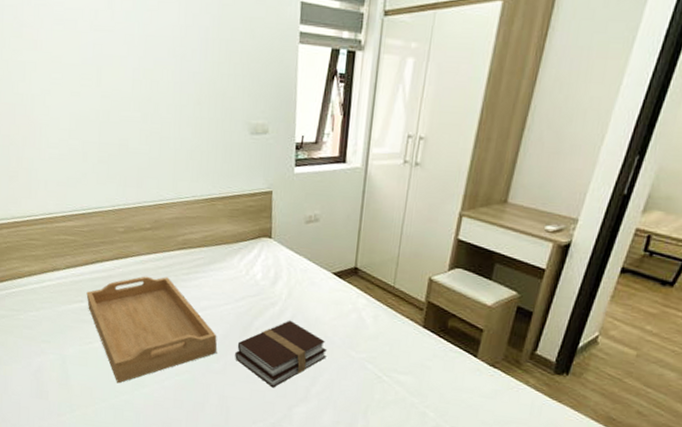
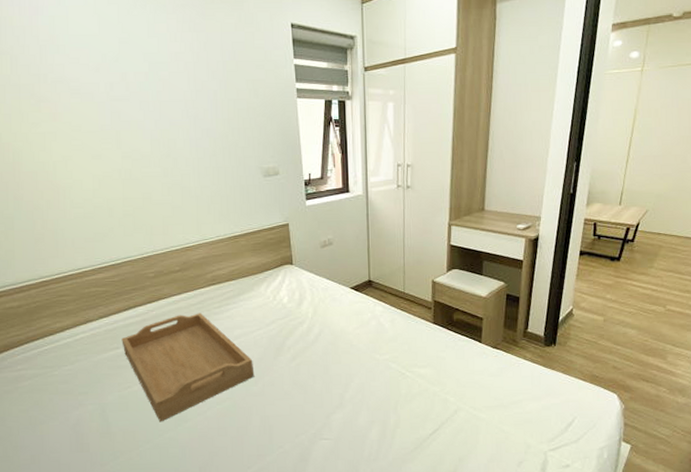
book: present [235,320,327,388] -> none [272,335,354,400]

